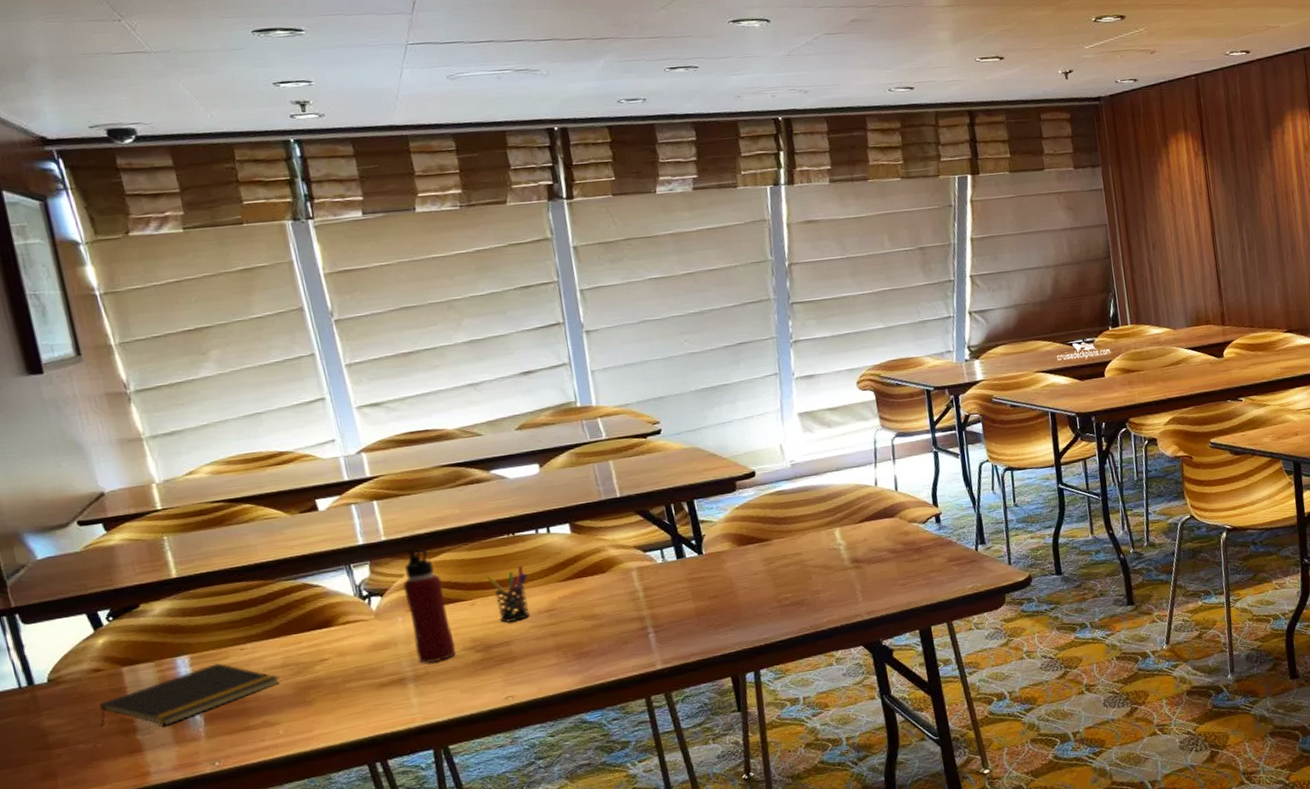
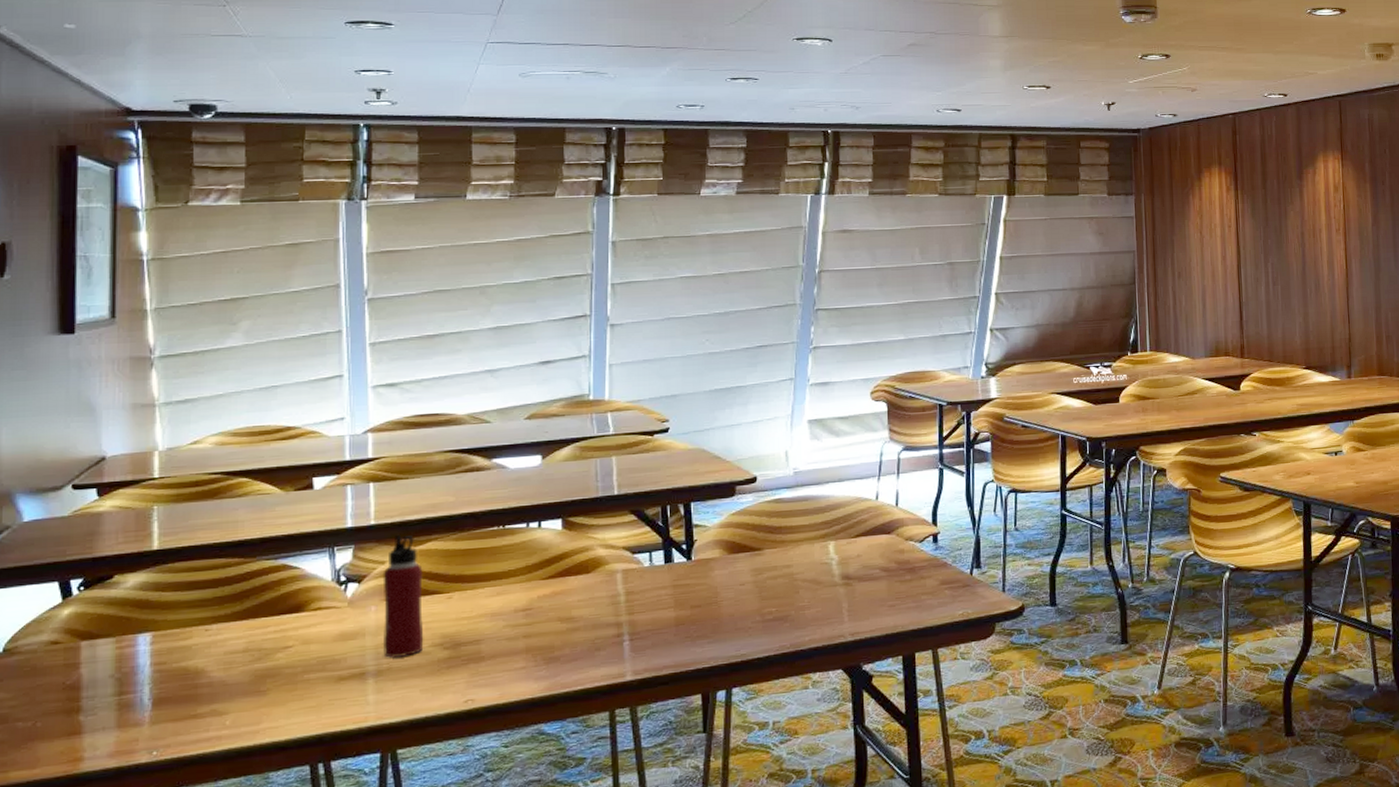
notepad: present [100,663,280,727] -> none [46,643,239,708]
pen holder: present [486,565,531,623] -> none [469,559,511,620]

